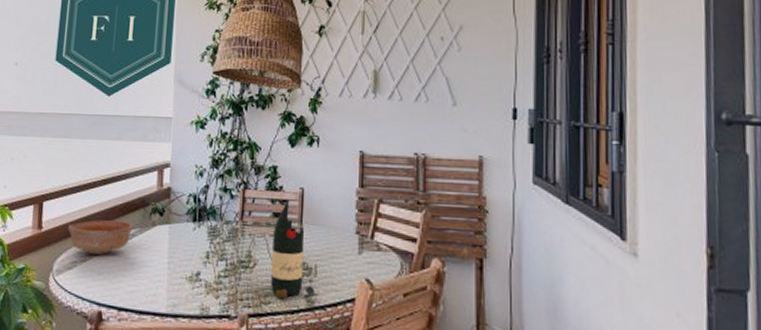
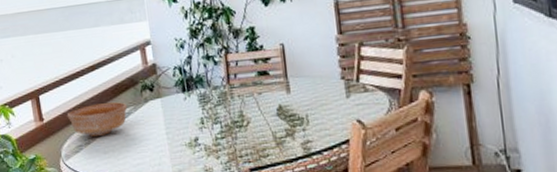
bottle: present [271,201,315,299] -> none [260,58,310,151]

